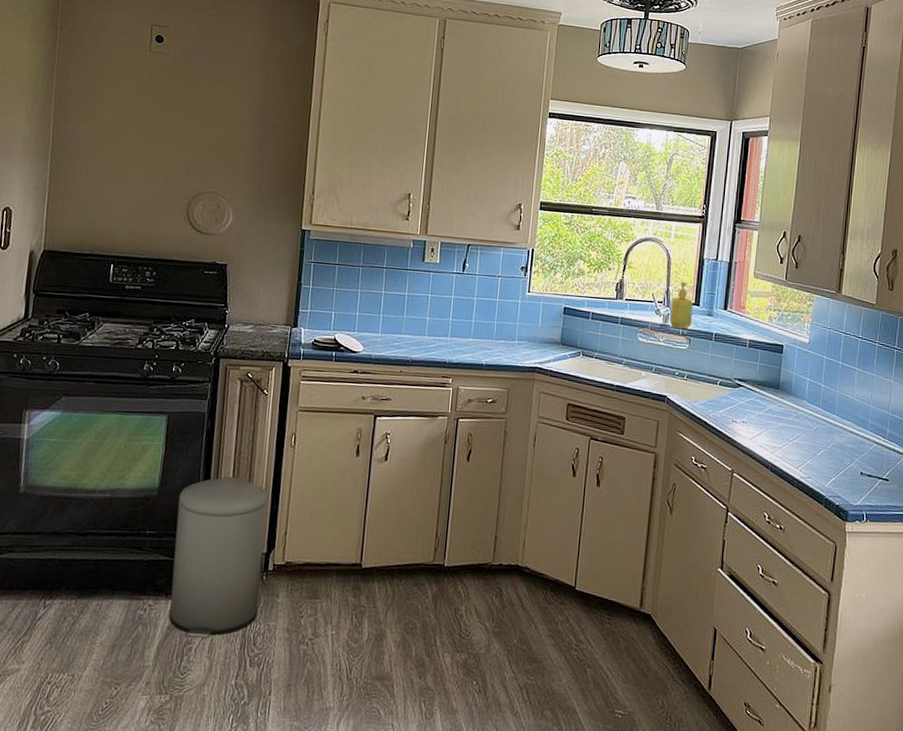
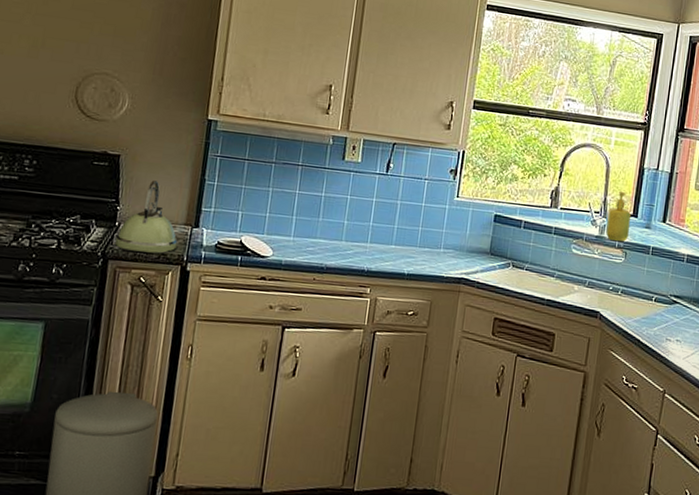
kettle: none [224,286,280,352] -> present [114,180,178,254]

